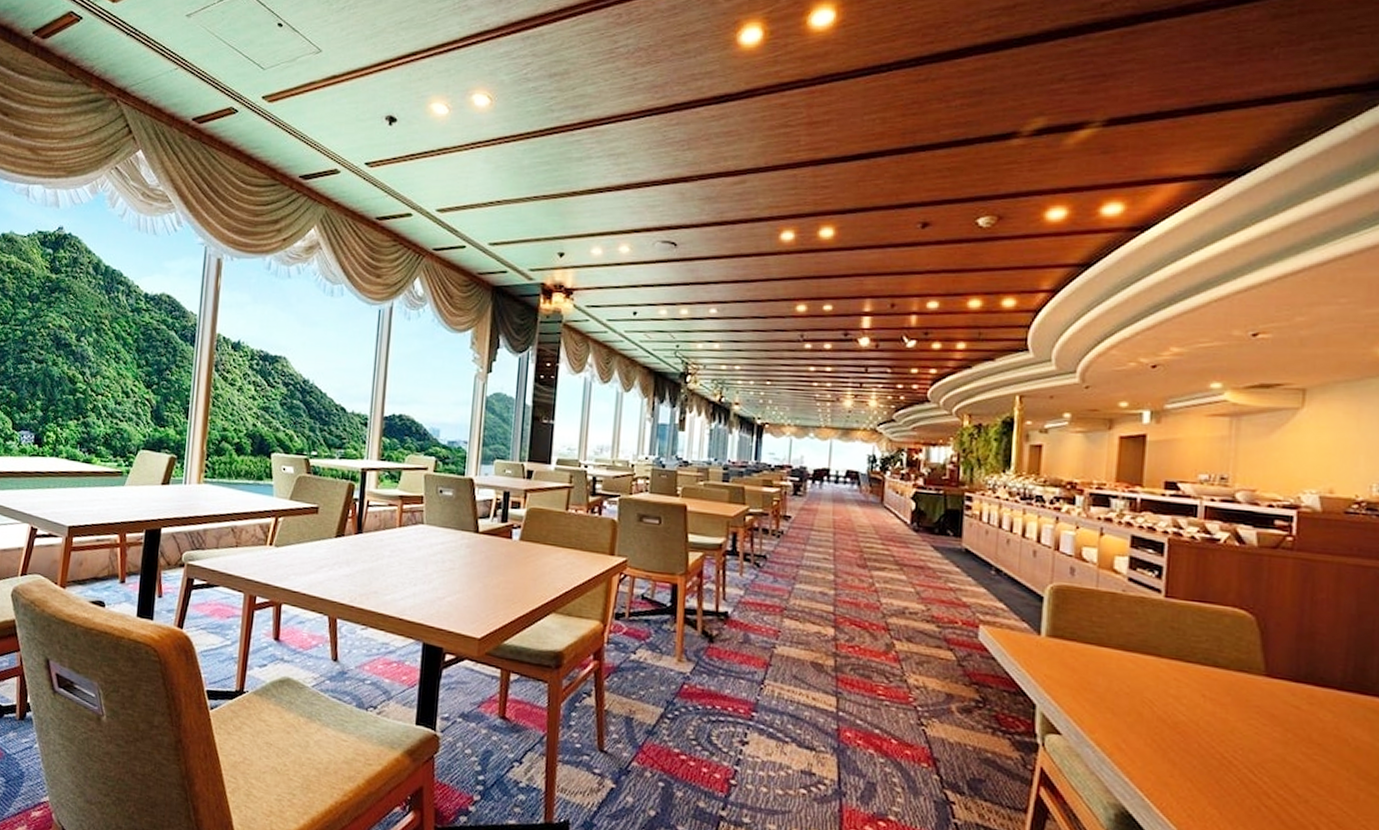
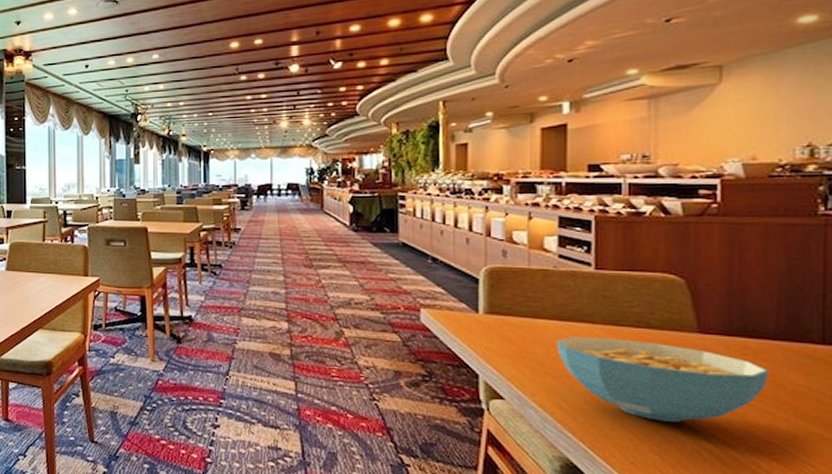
cereal bowl: none [1120,670,1335,774] -> present [556,337,770,422]

